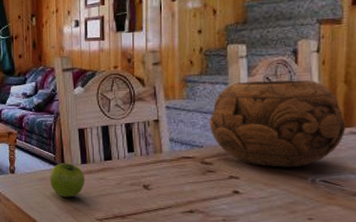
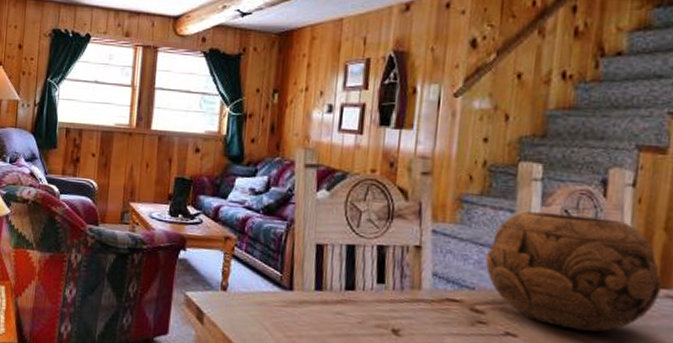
fruit: present [50,163,85,198] -> none [271,285,318,333]

